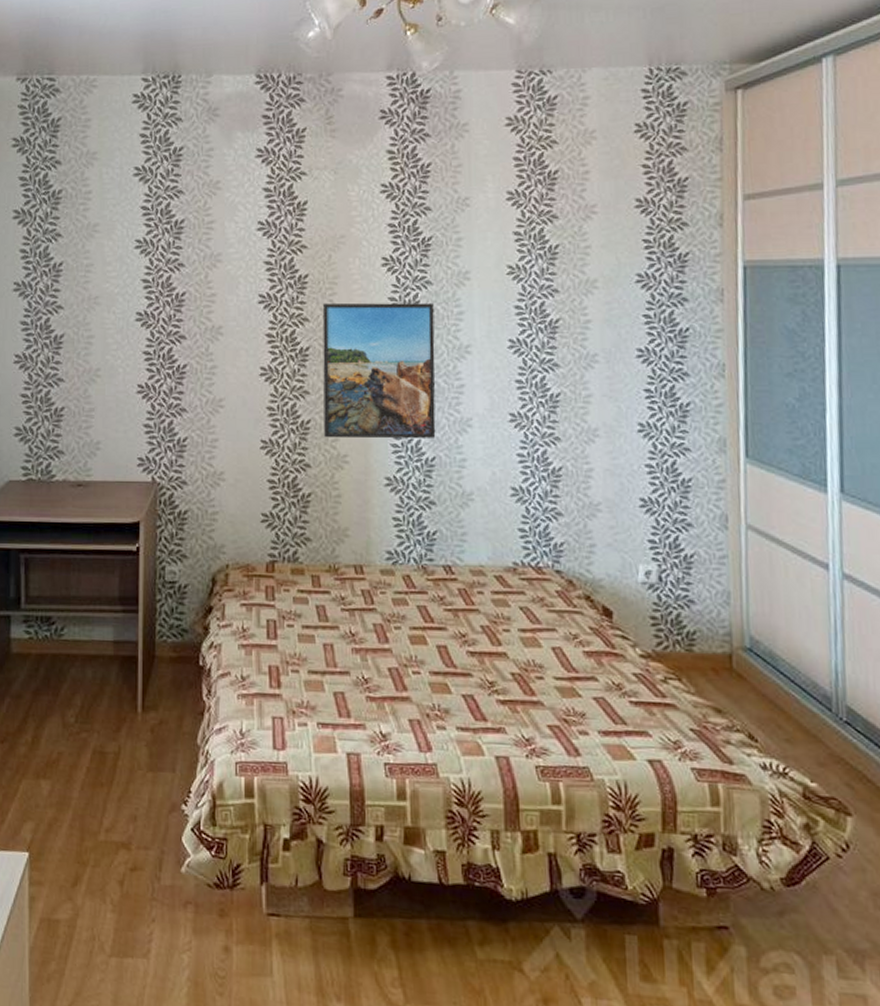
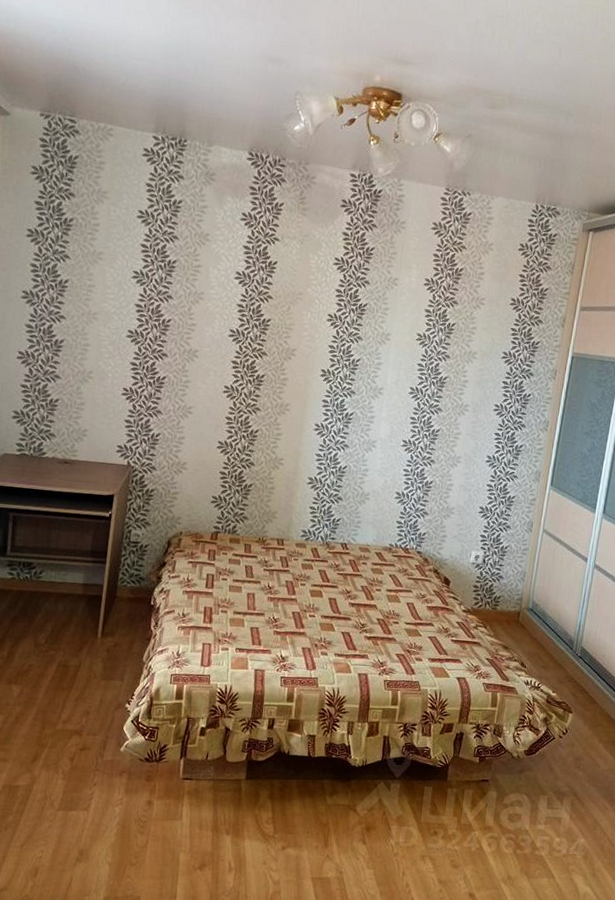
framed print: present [322,302,436,439] -> none [267,343,361,453]

